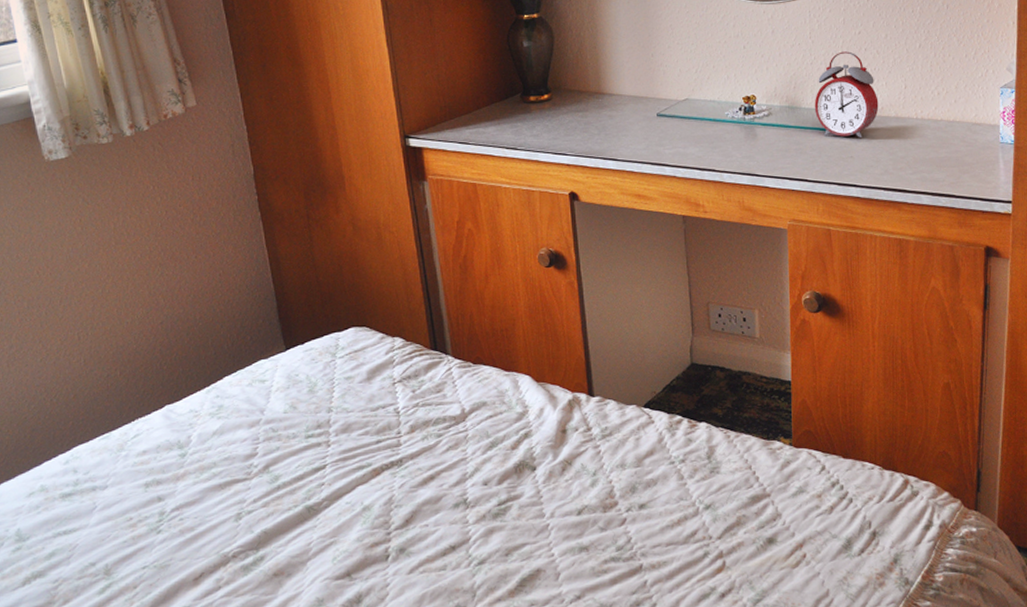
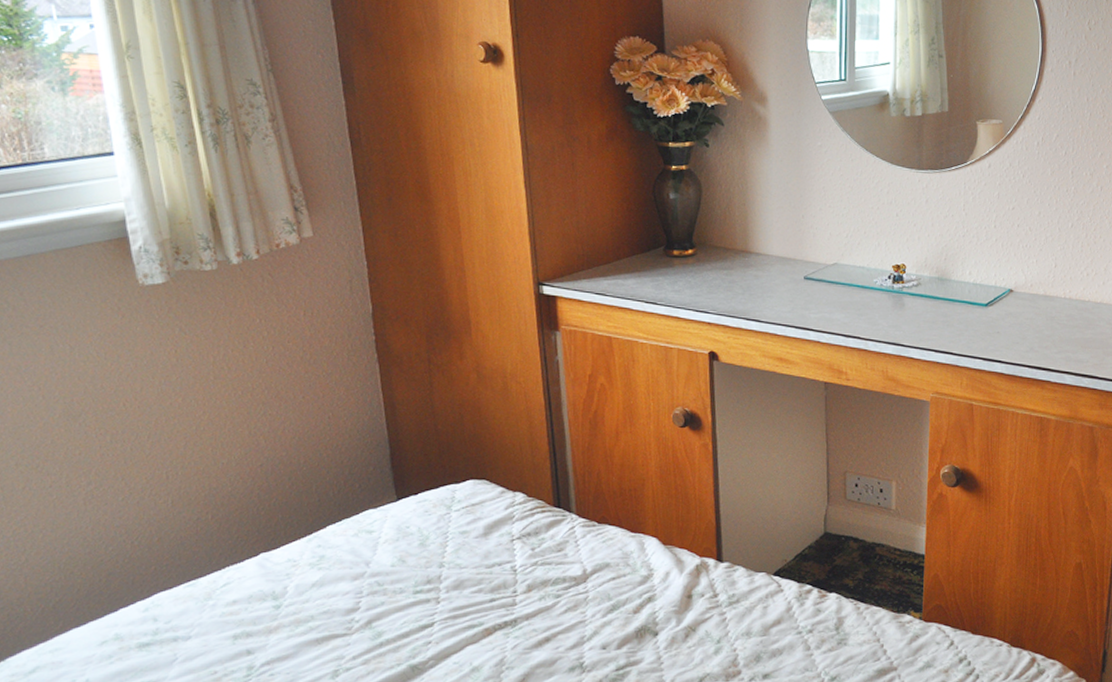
alarm clock: present [814,51,879,139] -> none [964,226,1028,315]

